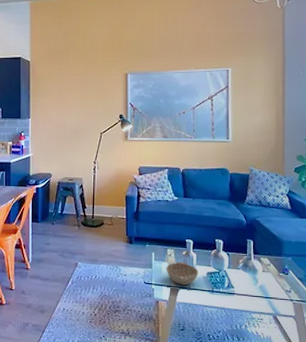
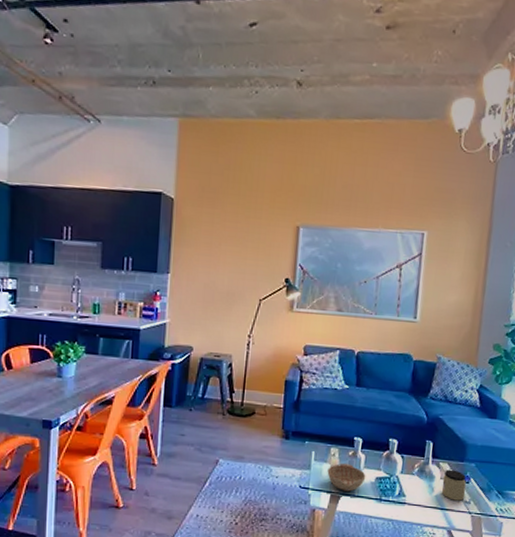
jar: none [264,263,286,290] -> present [441,469,466,501]

